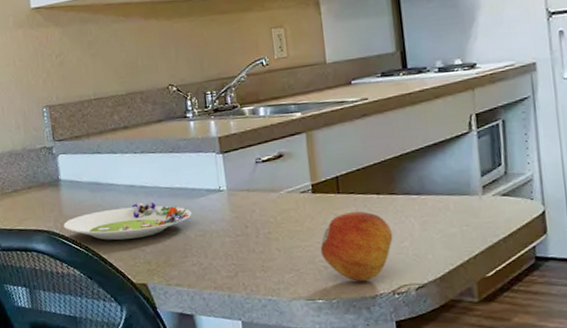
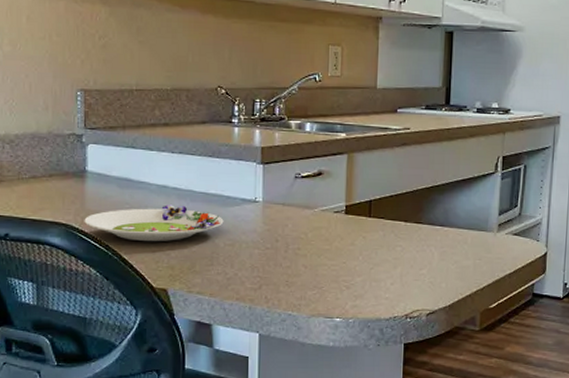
fruit: present [320,211,393,281] -> none [345,235,414,303]

